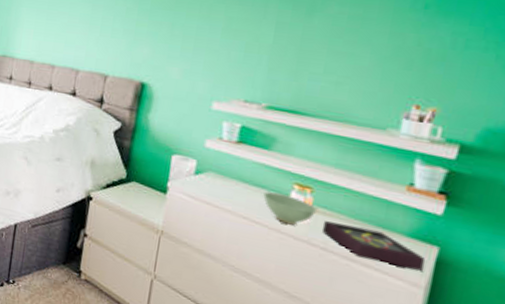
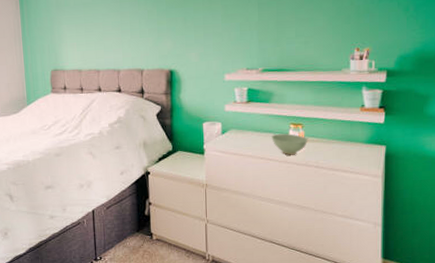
jewelry box: present [321,221,426,271] -> none [313,144,379,167]

